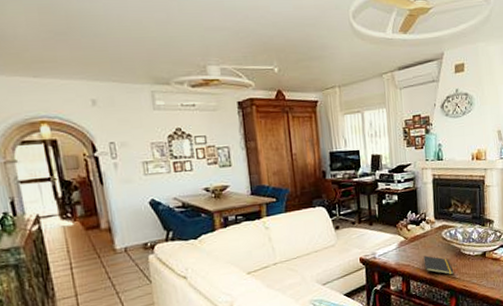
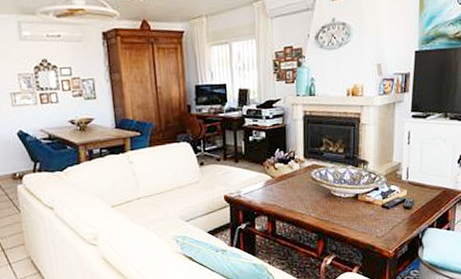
notepad: present [423,255,454,276] -> none [291,196,323,217]

